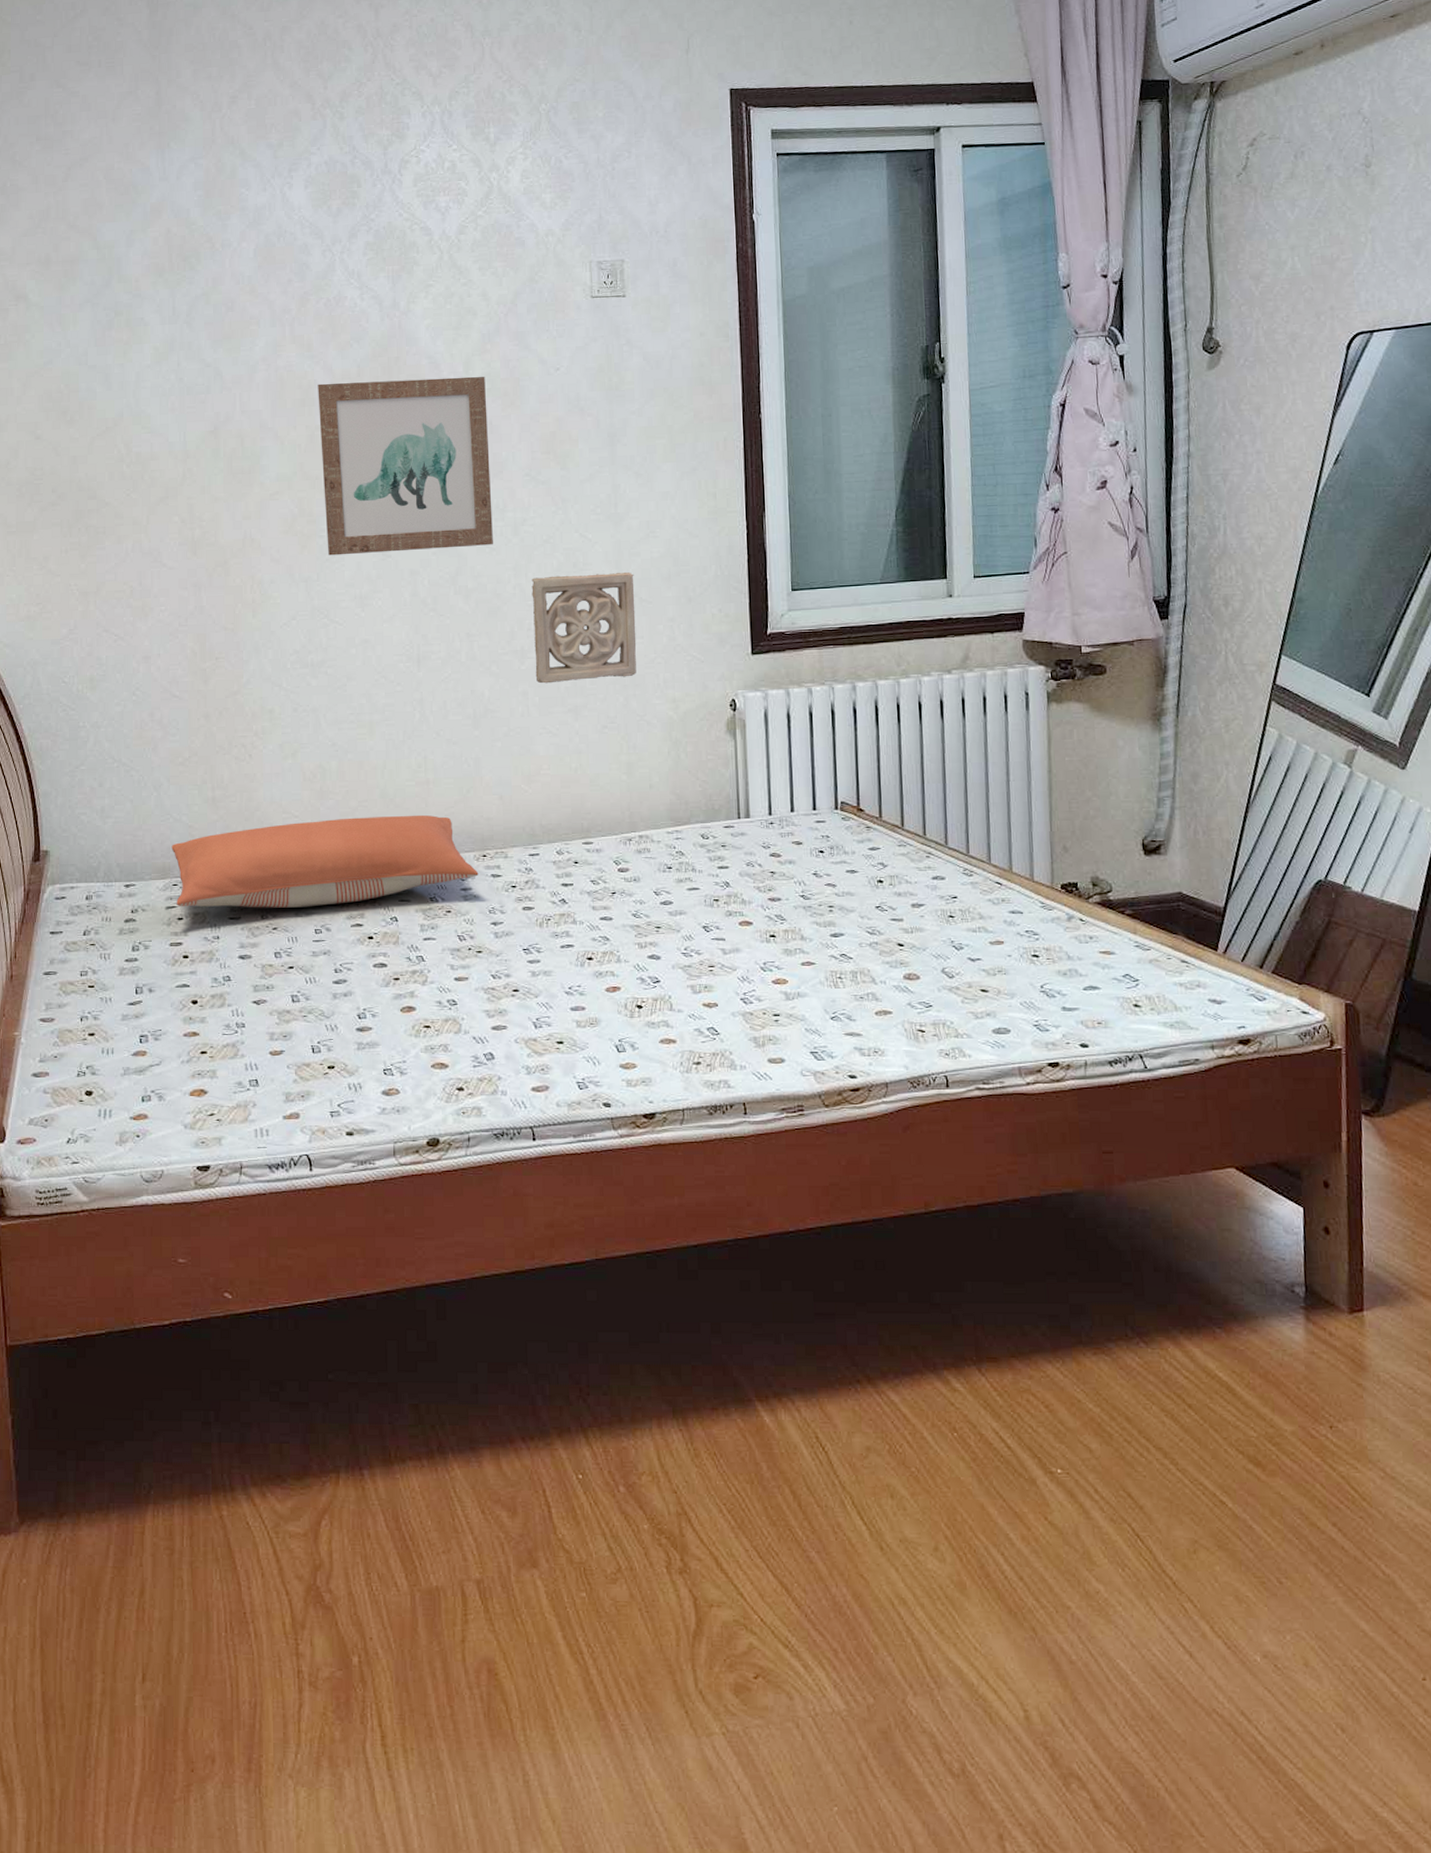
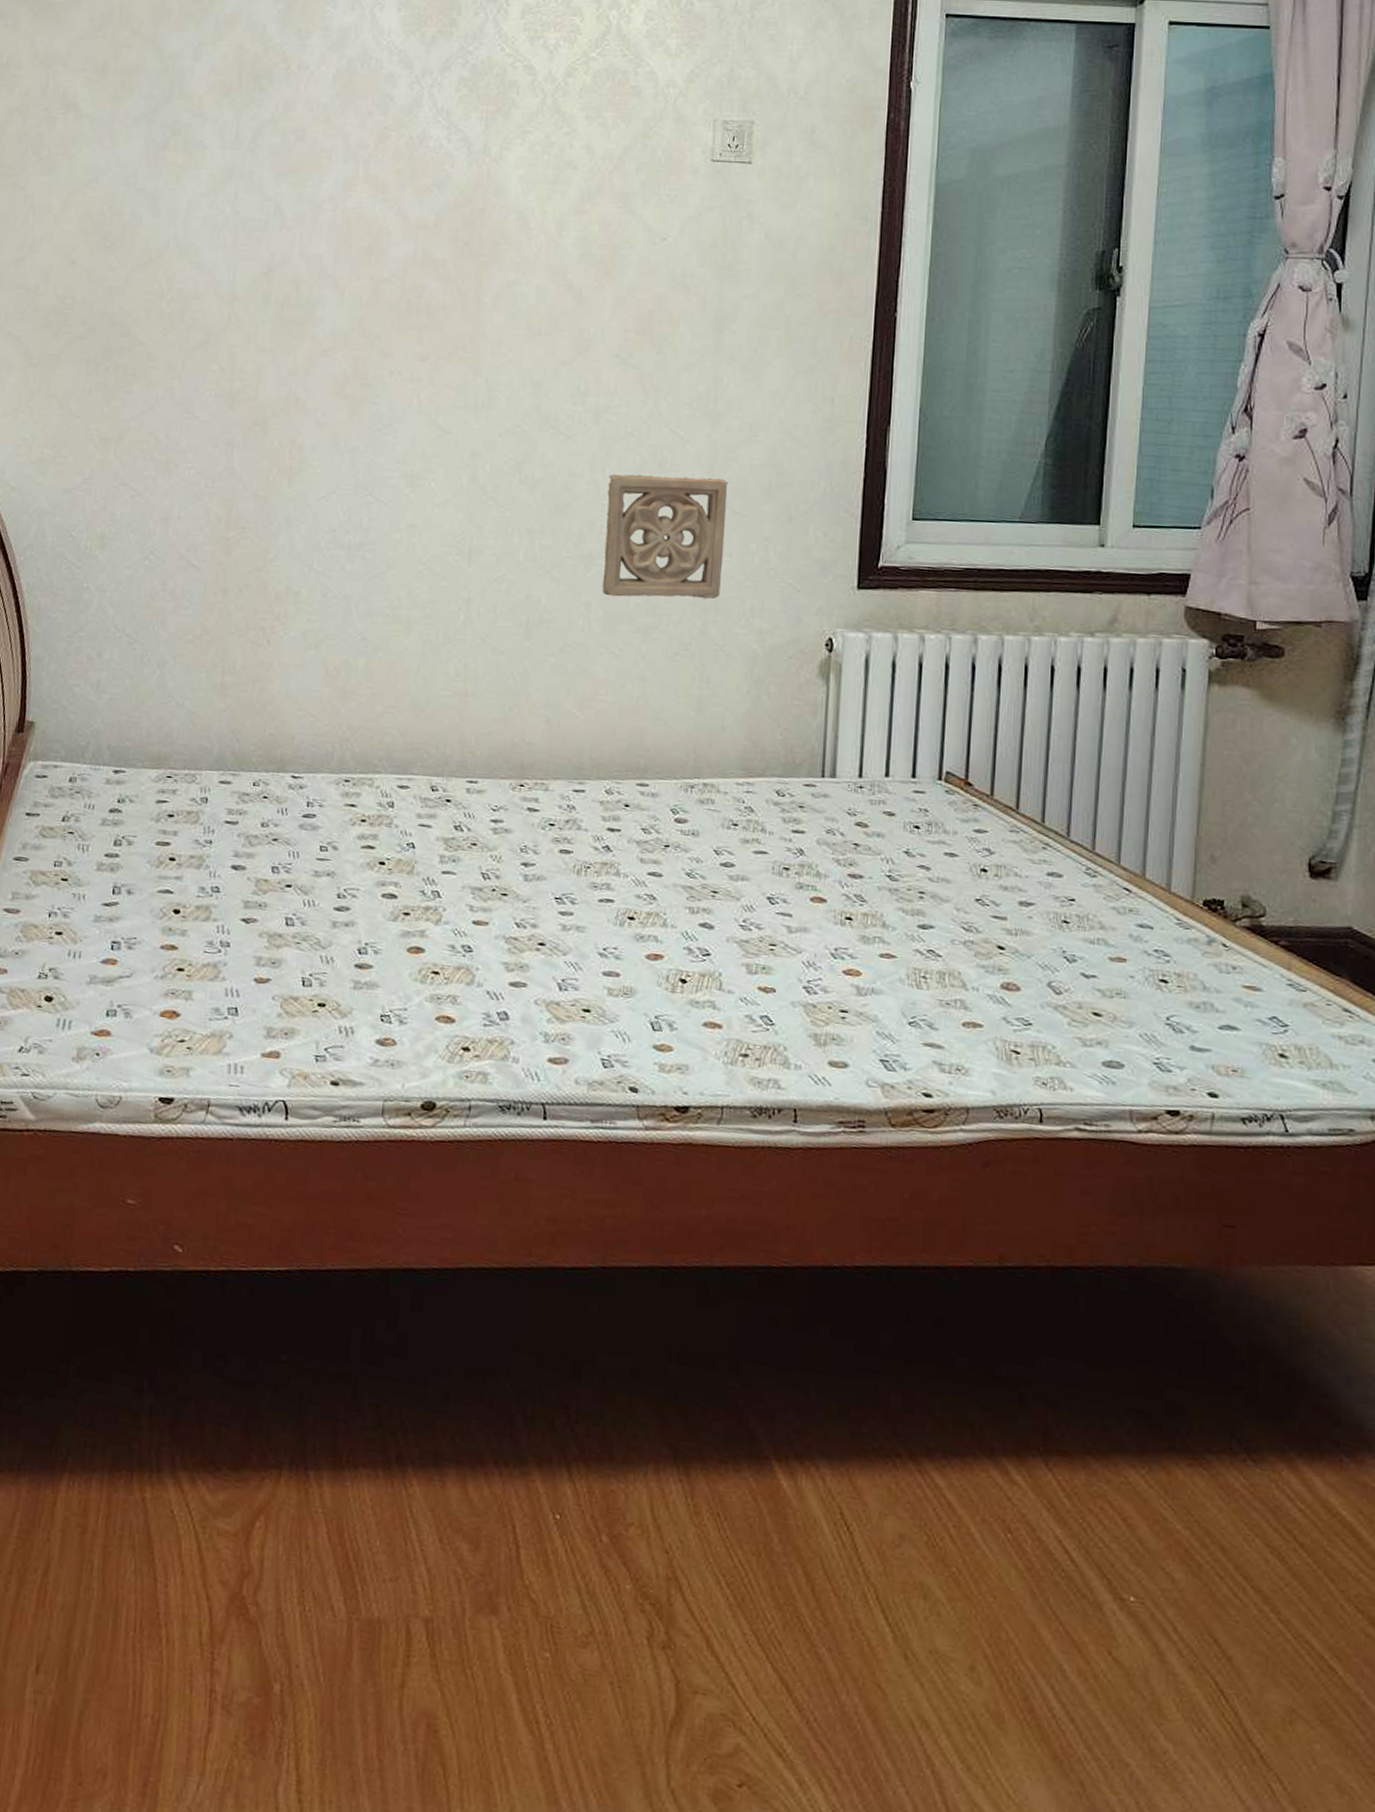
pillow: present [171,814,479,908] -> none [168,722,513,821]
wall art: present [318,376,493,556] -> none [380,231,580,432]

